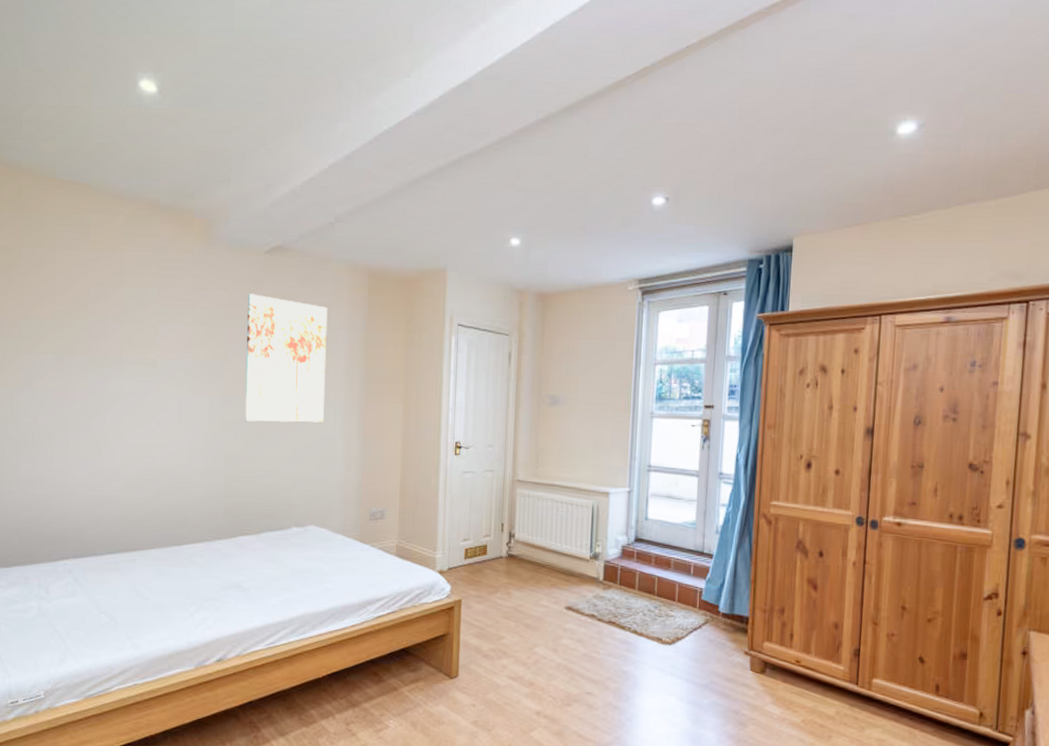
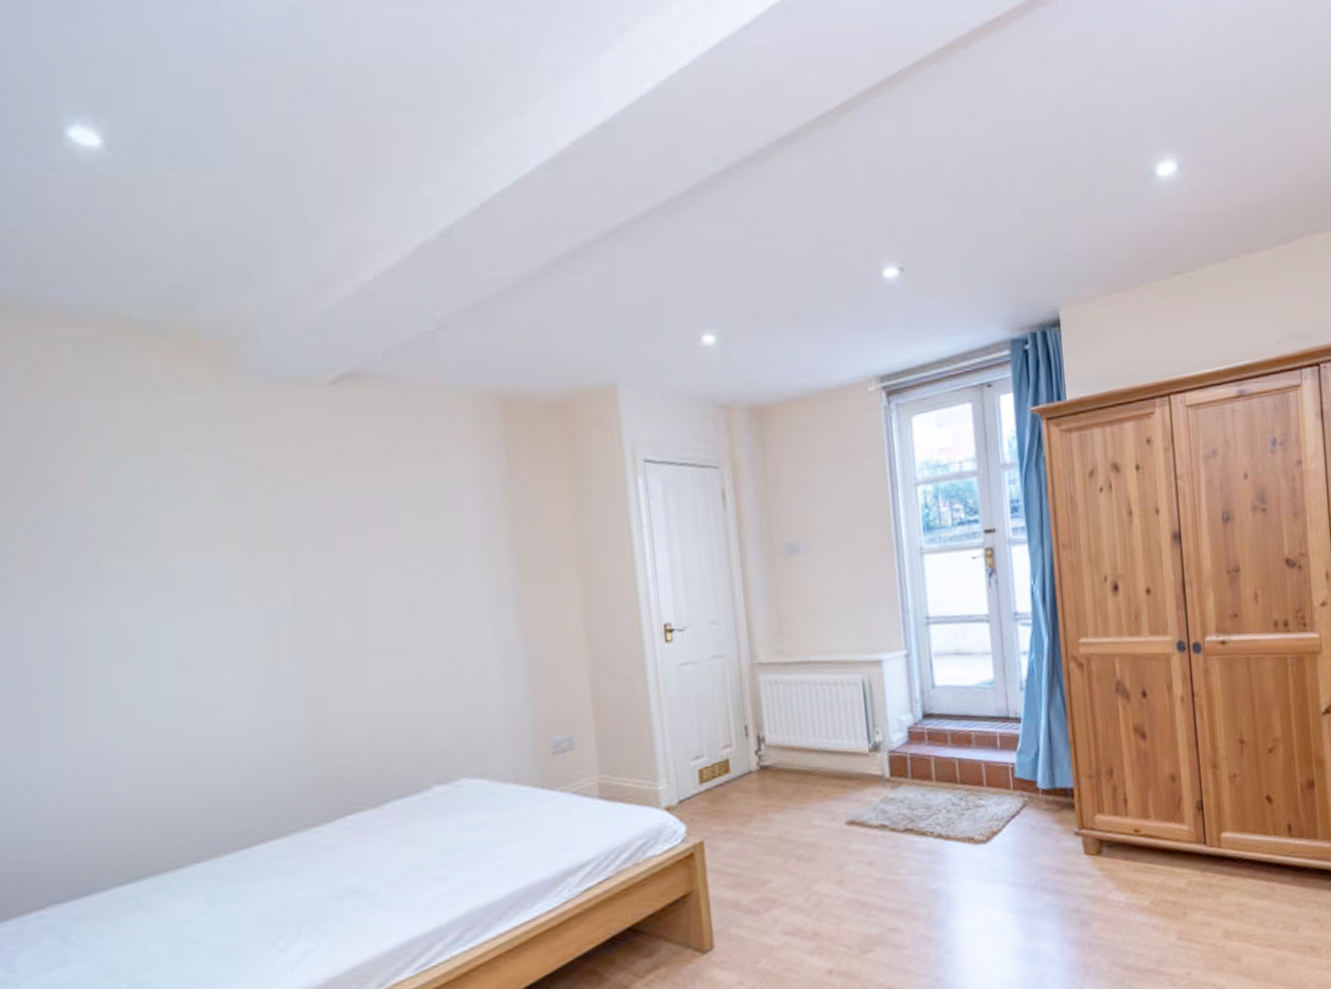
wall art: present [244,293,328,423] -> none [310,447,461,641]

